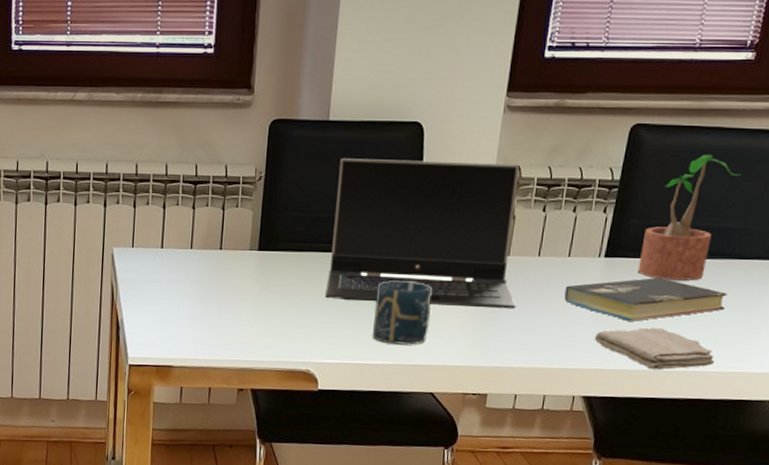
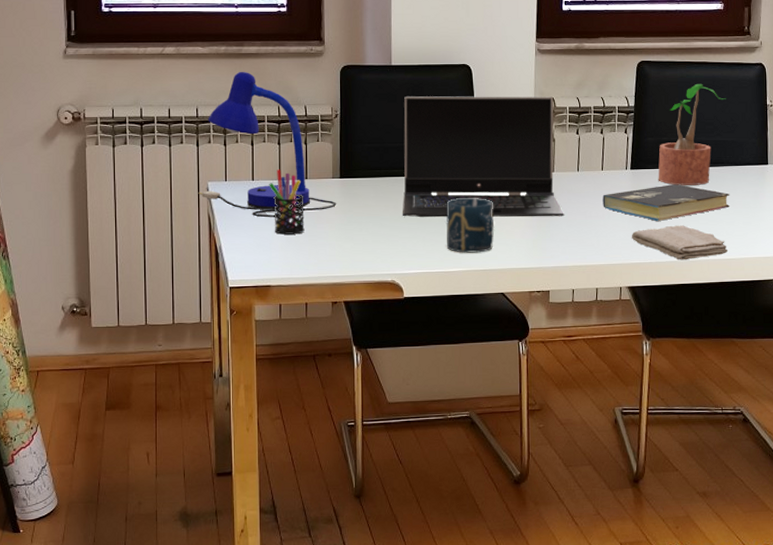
desk lamp: none [102,122,253,291] -> present [198,71,337,218]
pen holder: none [179,237,217,311] -> present [269,169,305,235]

